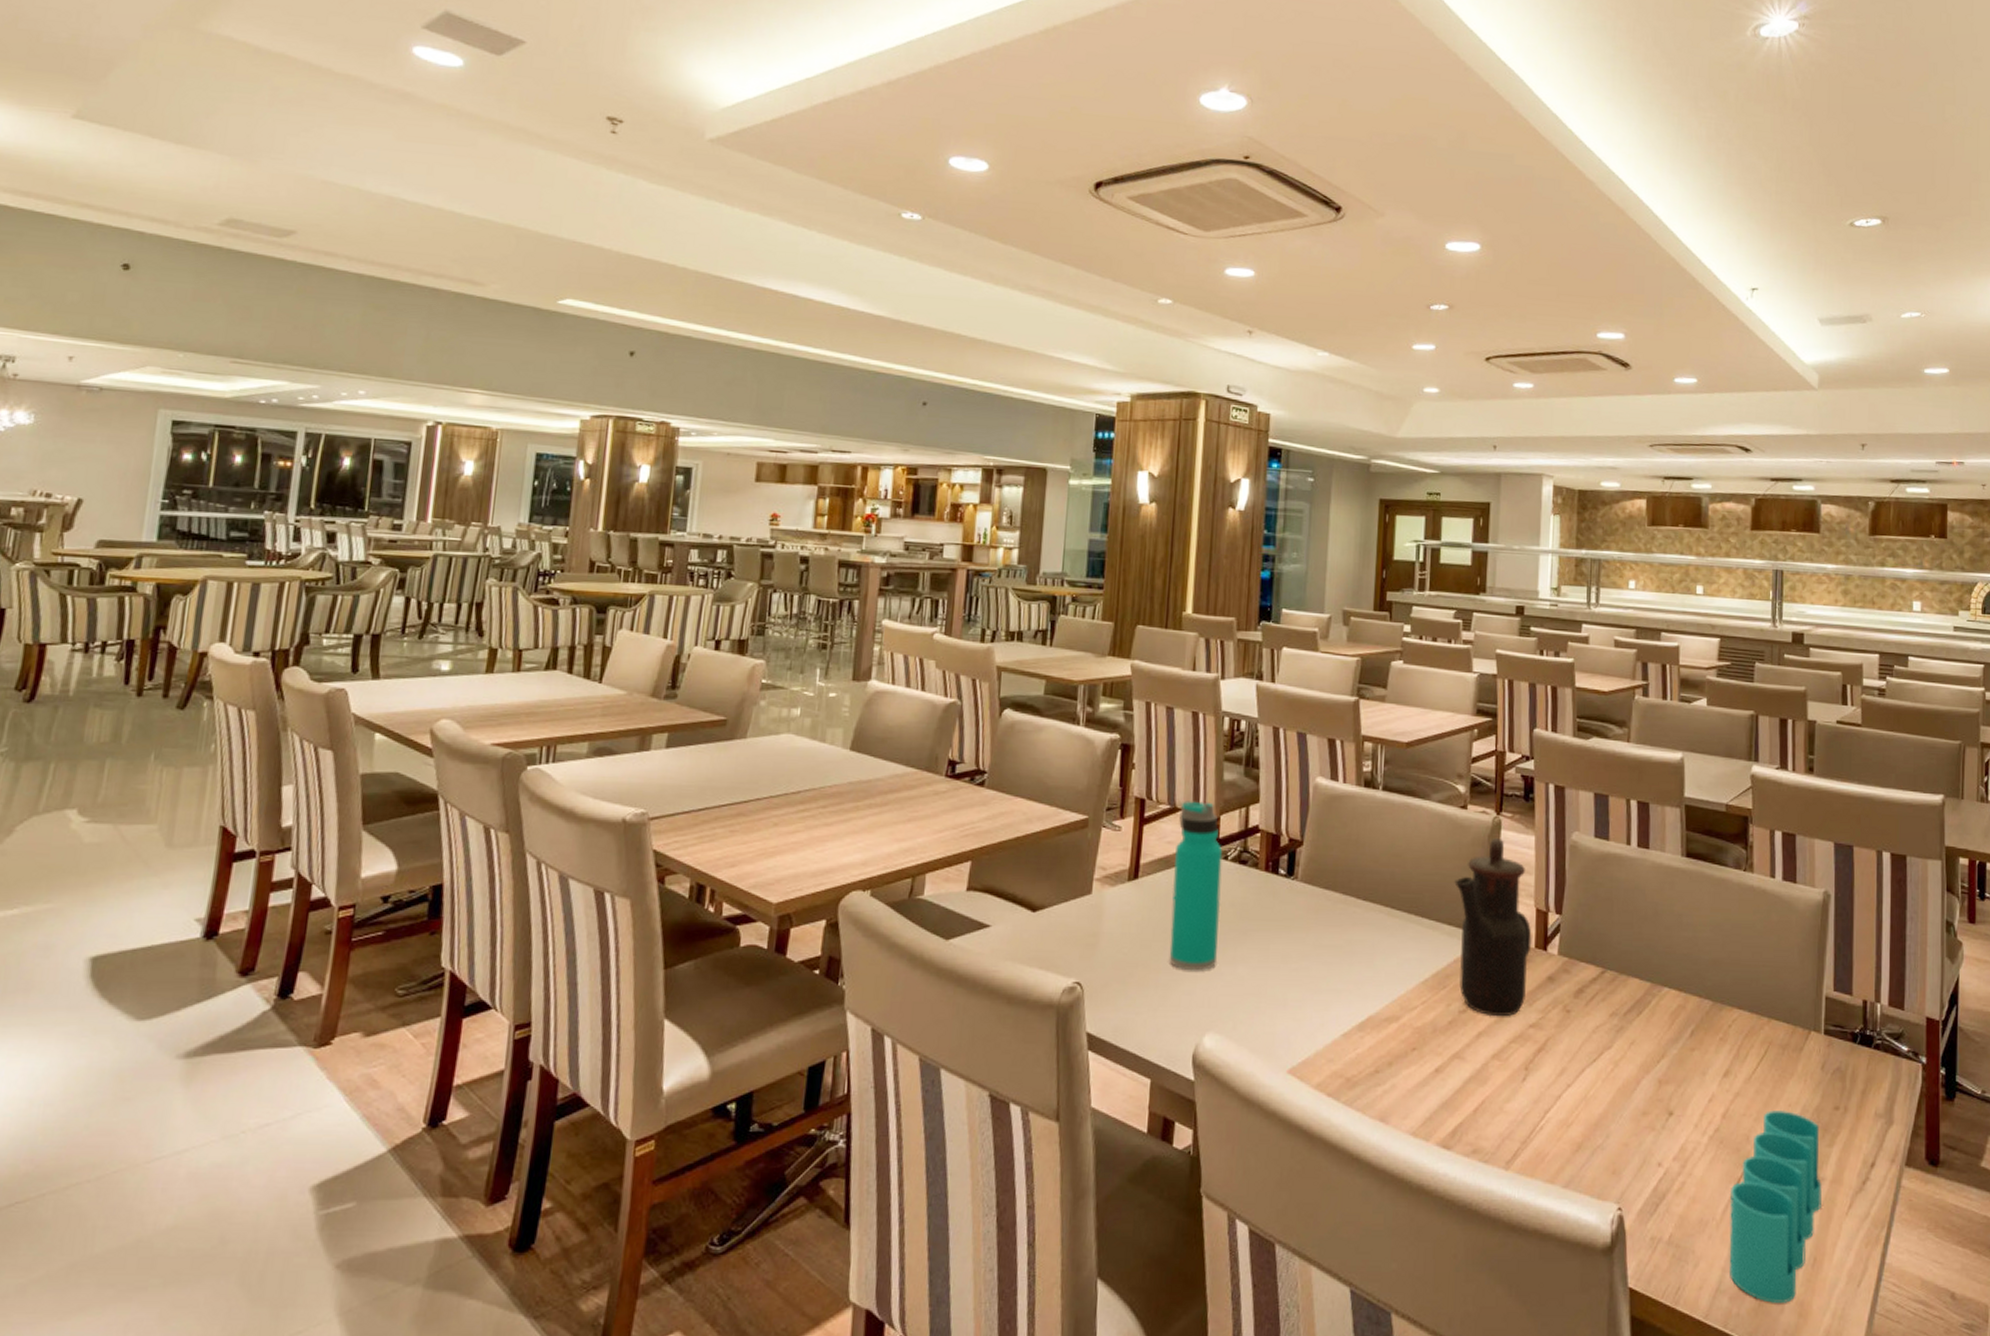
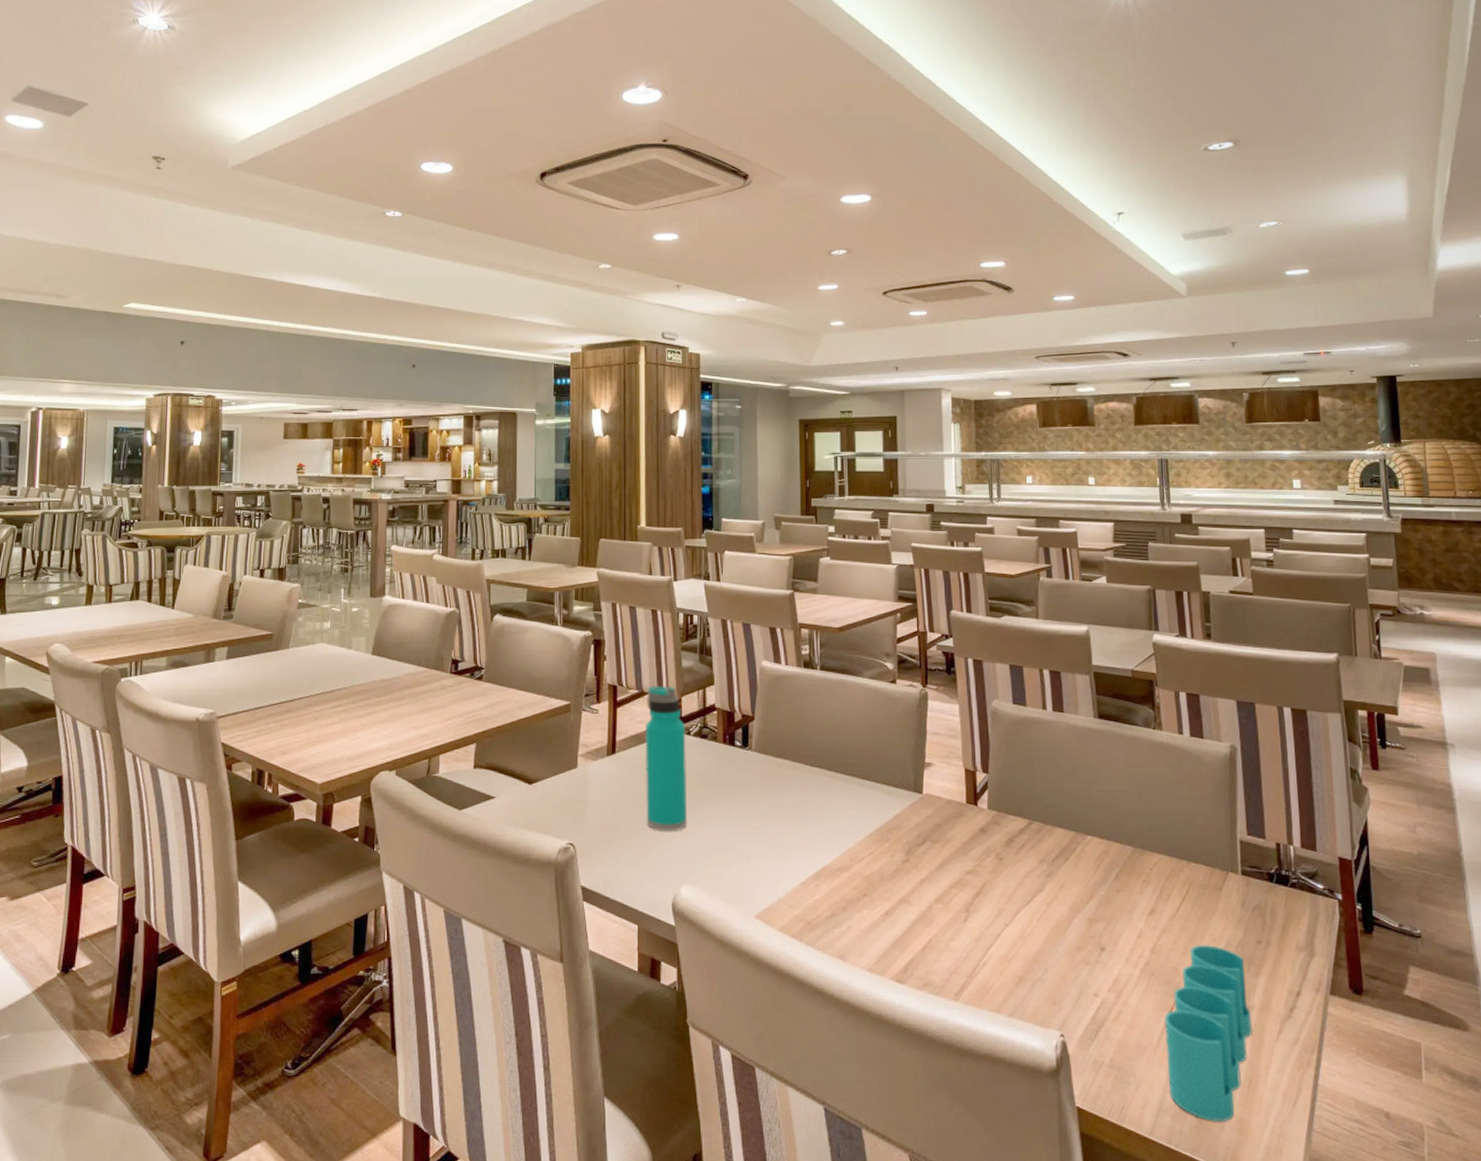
teapot: present [1454,837,1532,1017] -> none [890,707,963,865]

